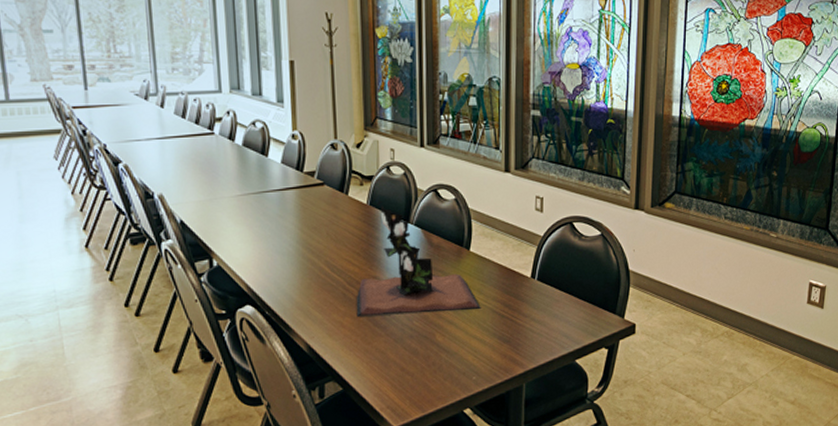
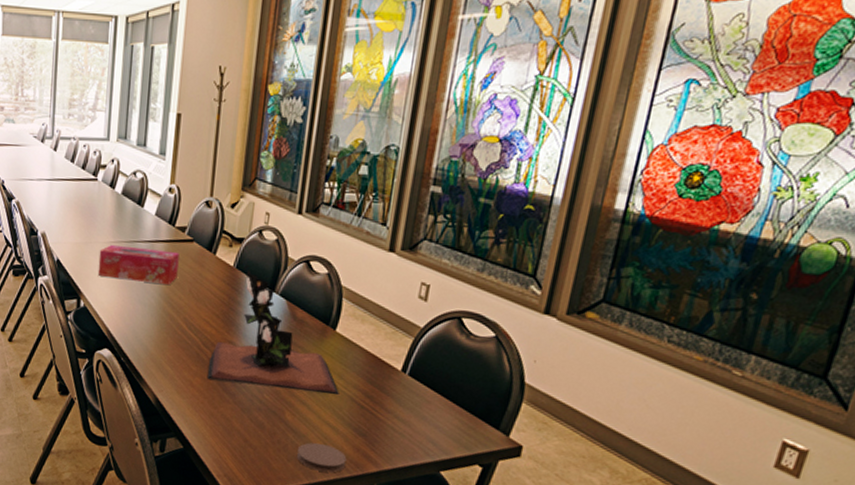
tissue box: none [226,197,313,232] -> present [97,244,179,285]
coaster: none [452,357,497,383] -> present [297,442,347,473]

